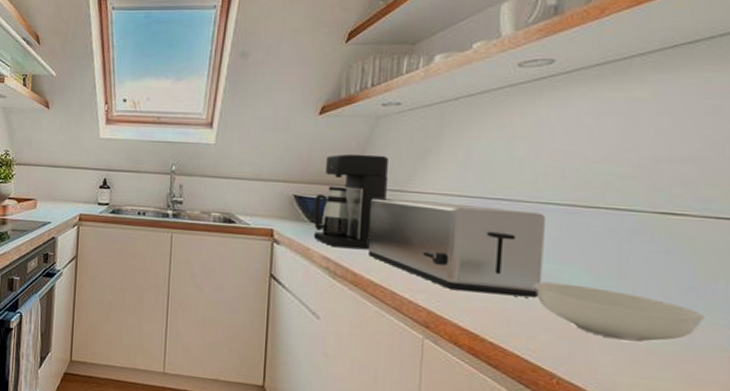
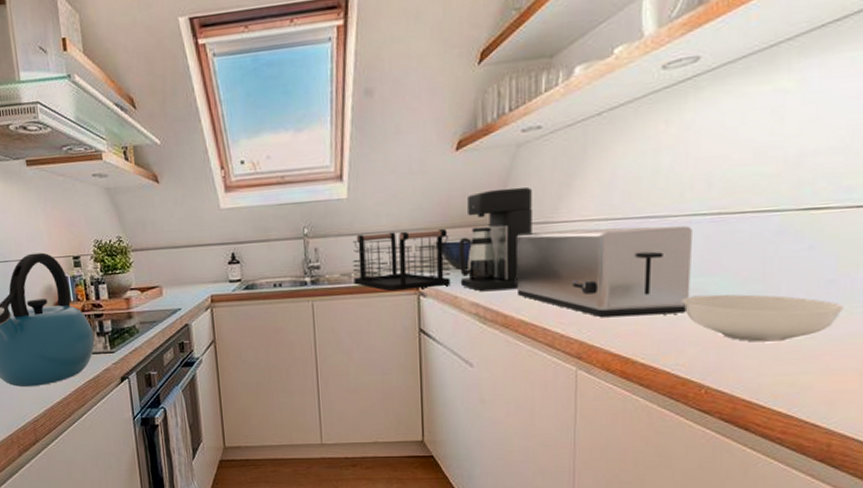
dish rack: none [212,178,307,238] -> present [353,228,451,292]

